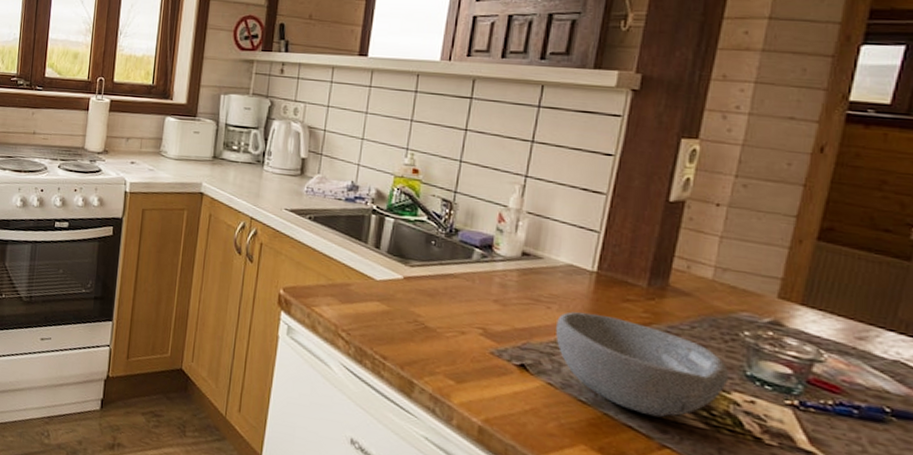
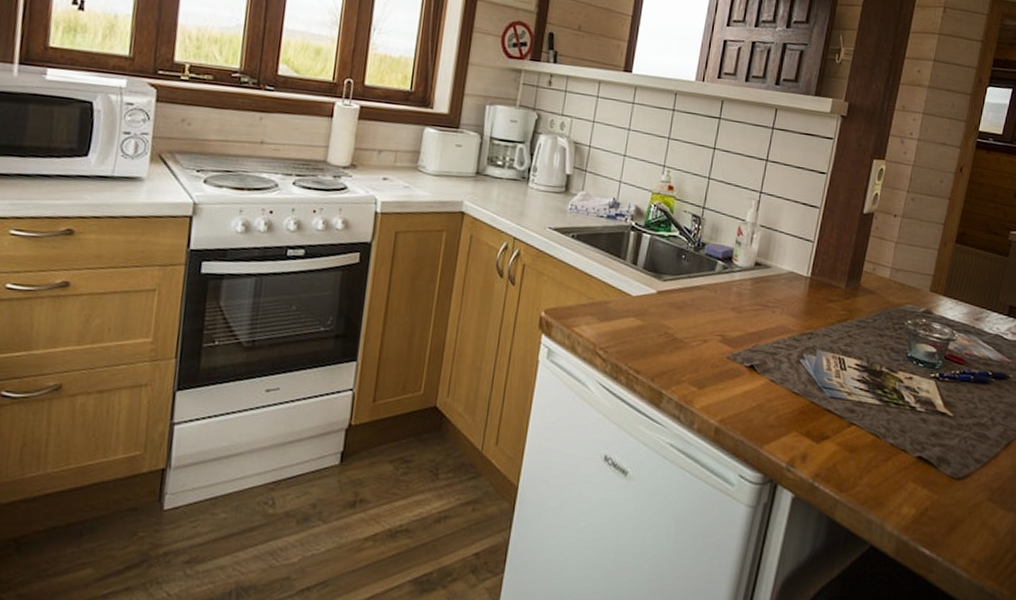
bowl: present [556,312,730,418] -> none [778,314,897,400]

